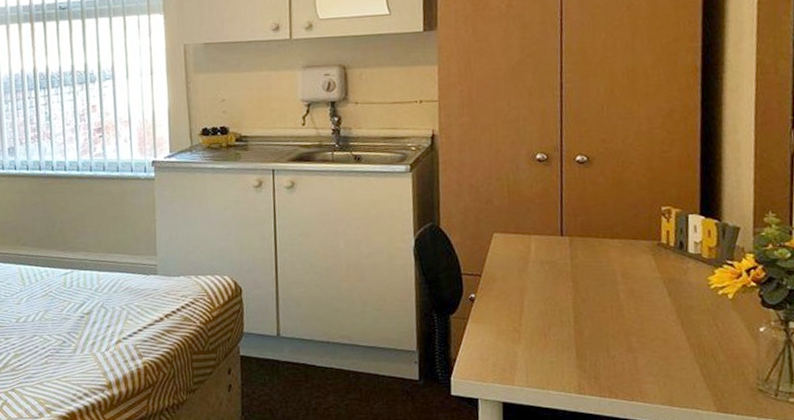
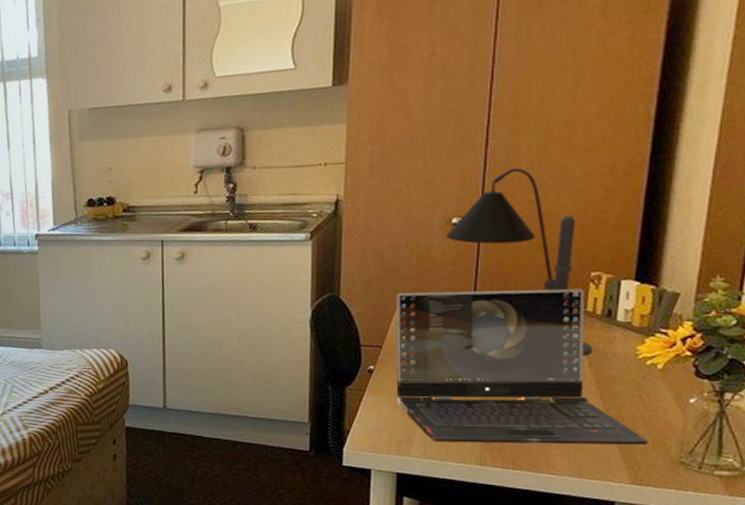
laptop computer: none [491,221,728,373] -> present [396,288,648,445]
desk lamp: none [531,110,671,286] -> present [445,168,593,356]

